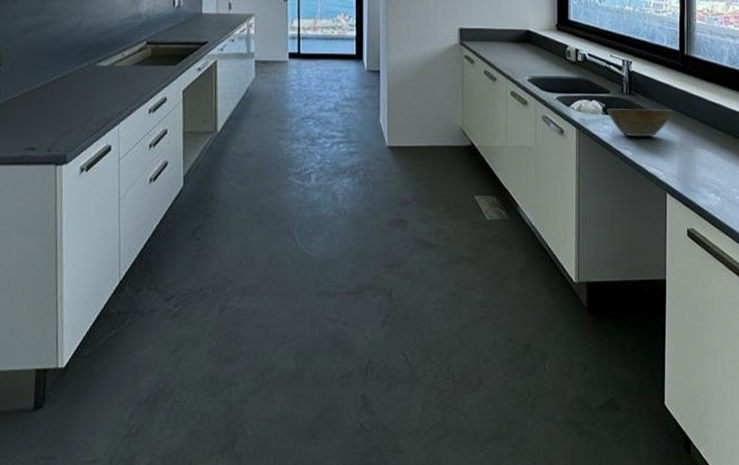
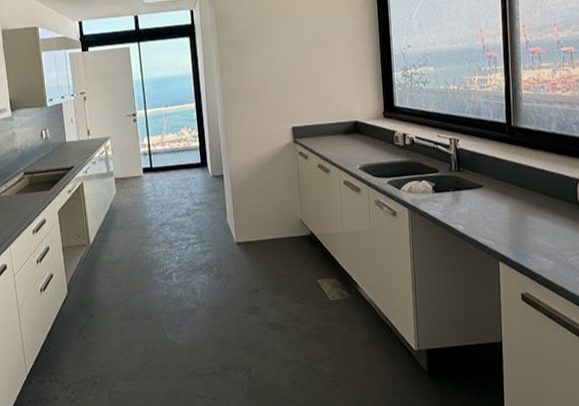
bowl: present [607,107,673,137] -> none [437,181,502,212]

